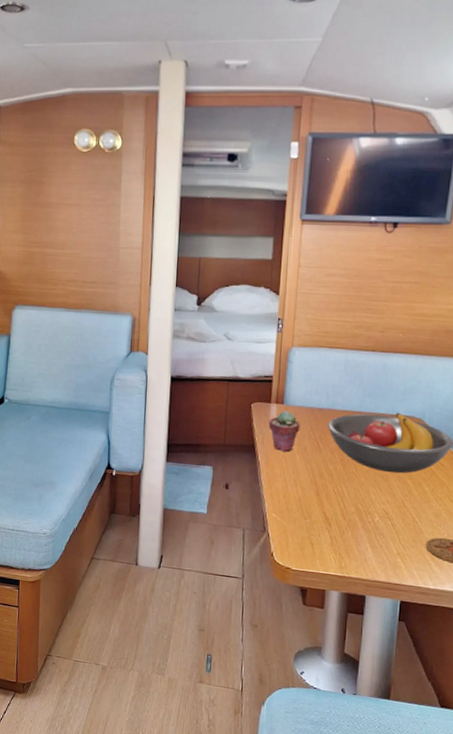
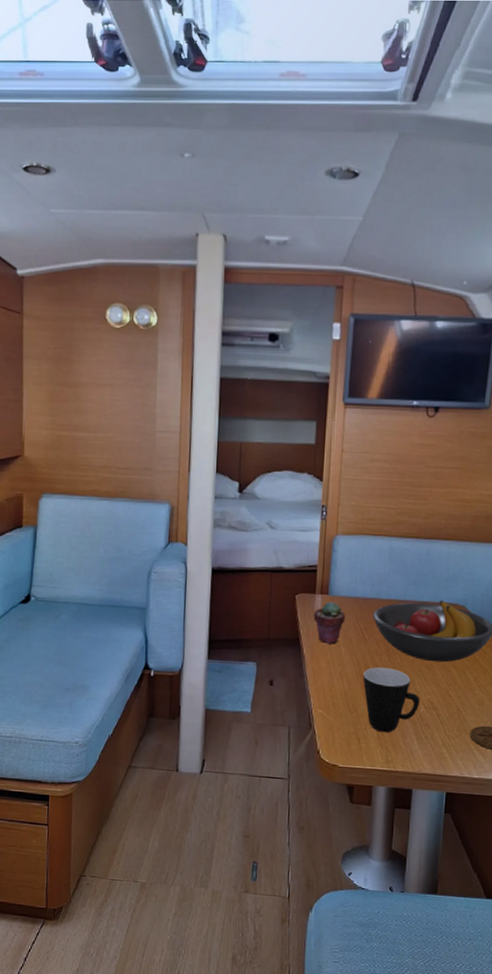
mug: none [317,475,375,540] -> present [362,667,420,733]

